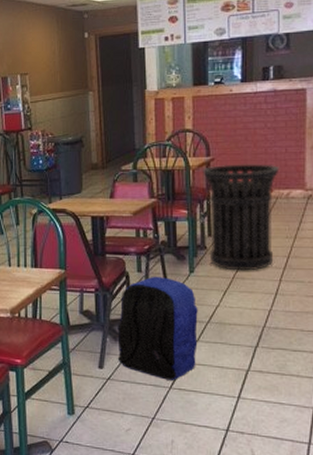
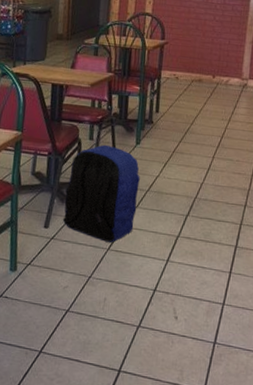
trash can: present [202,164,280,271] -> none [155,48,223,148]

